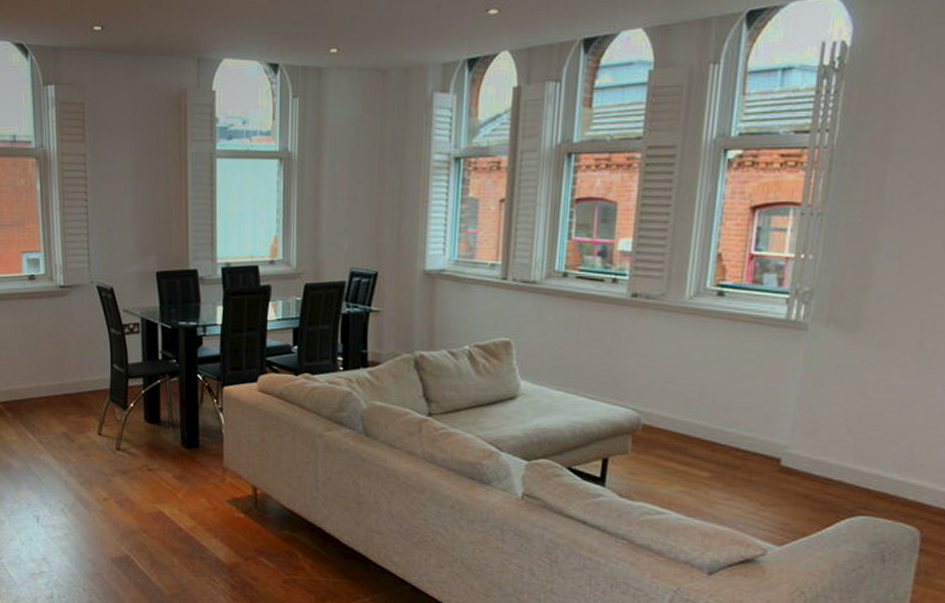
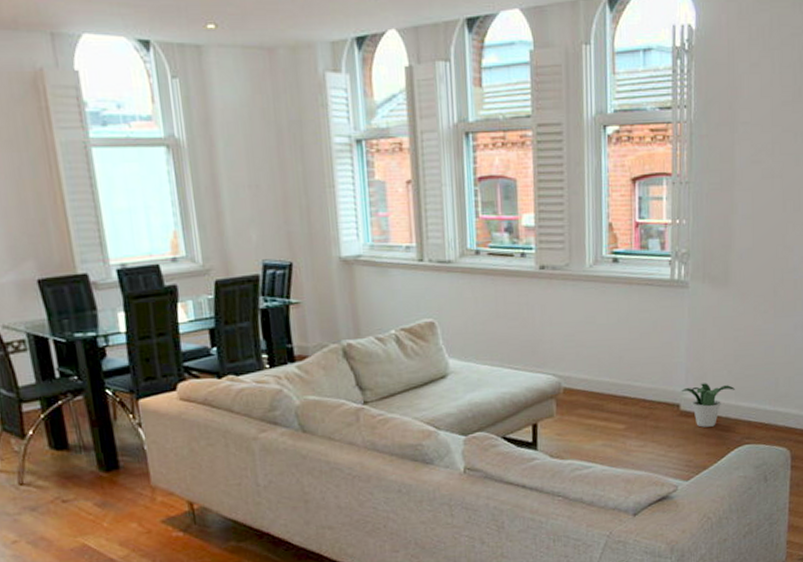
potted plant: none [784,438,855,489] -> present [681,383,736,428]

